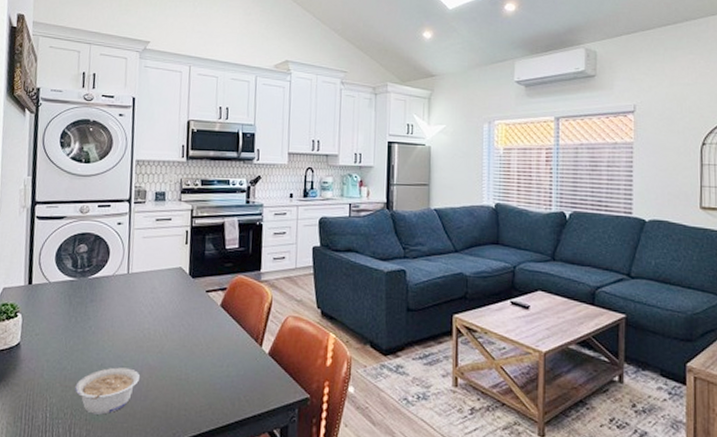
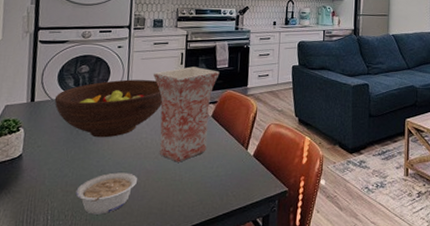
fruit bowl: none [52,261,166,327] -> present [54,79,163,138]
vase: none [155,246,229,359] -> present [153,66,220,162]

